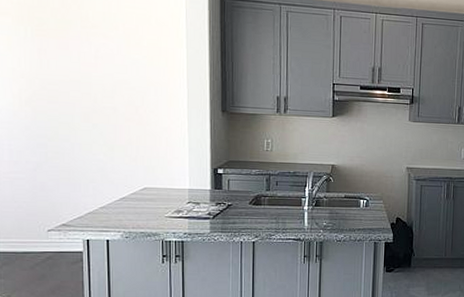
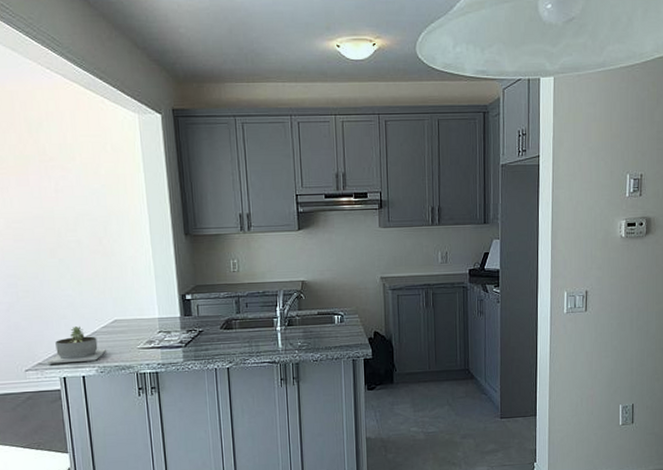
succulent planter: none [72,191,134,226] -> present [48,326,107,364]

